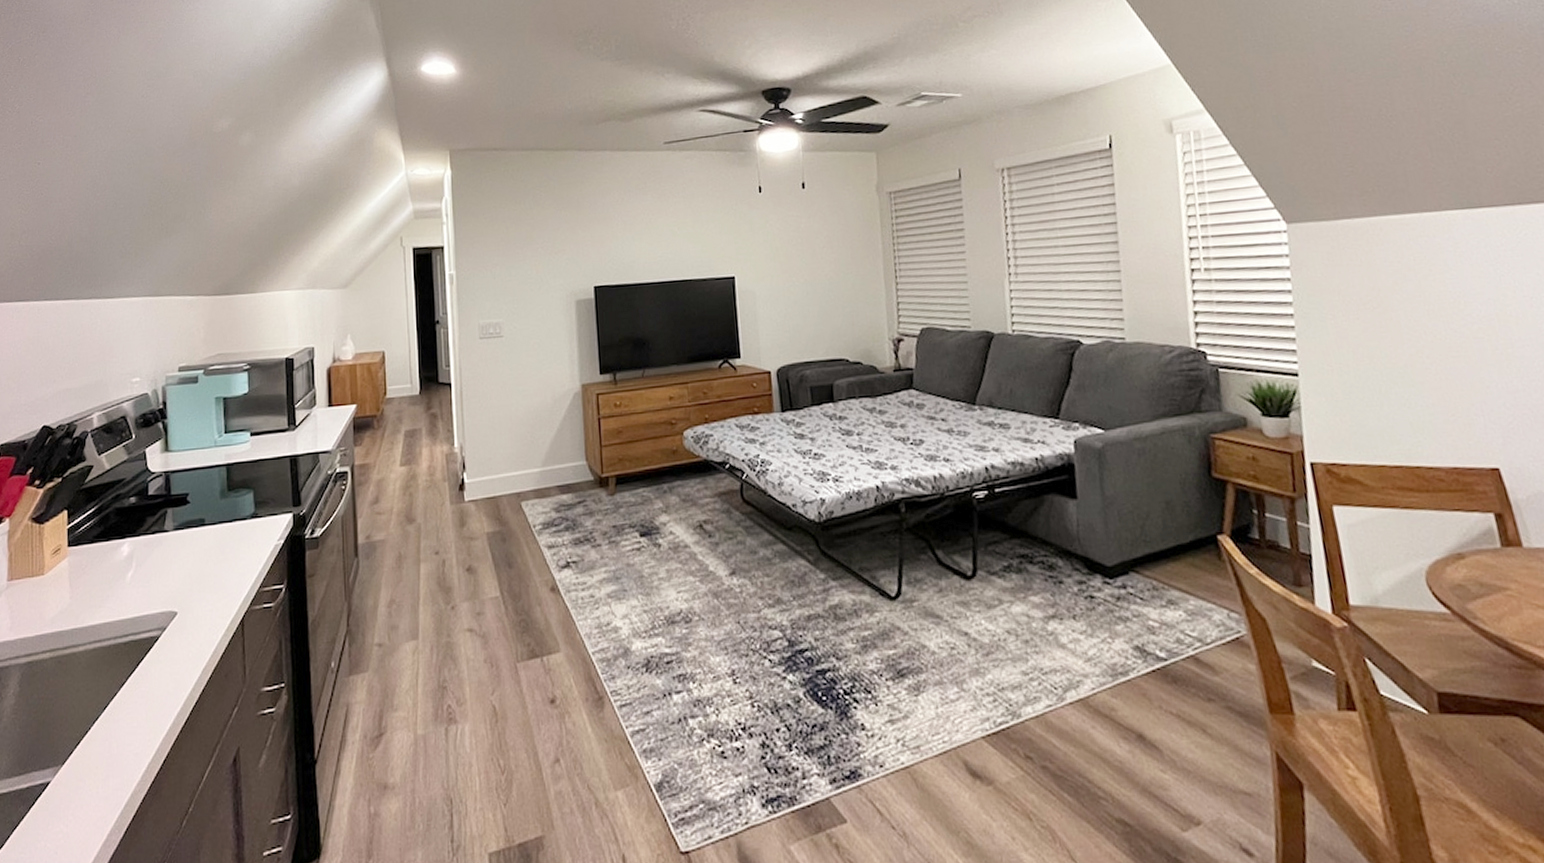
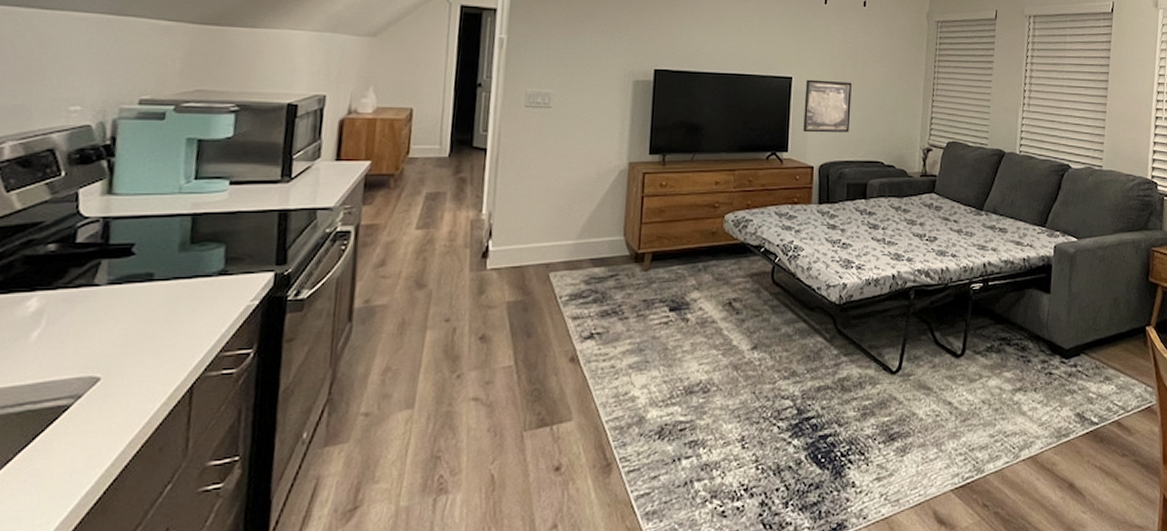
wall art: none [750,274,805,335] -> present [803,79,852,133]

